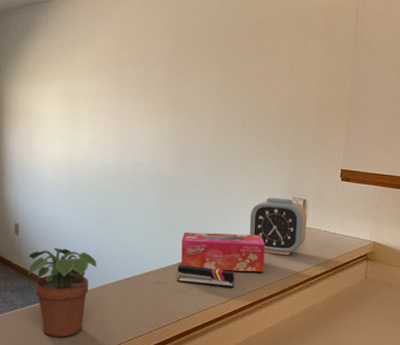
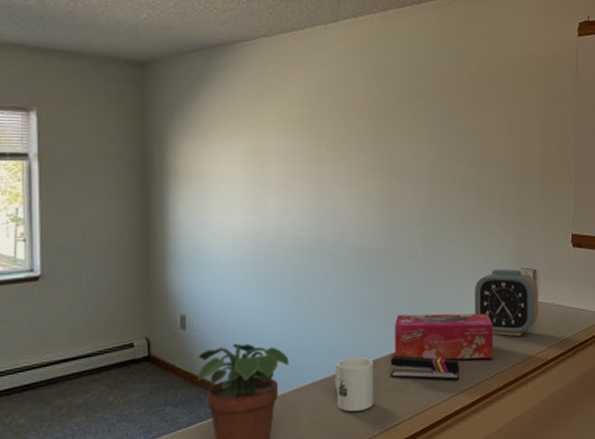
mug: none [133,264,164,306] -> present [335,357,374,412]

